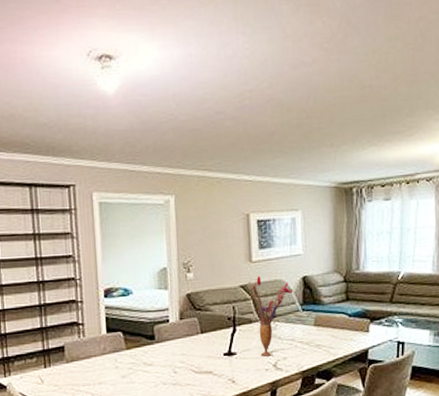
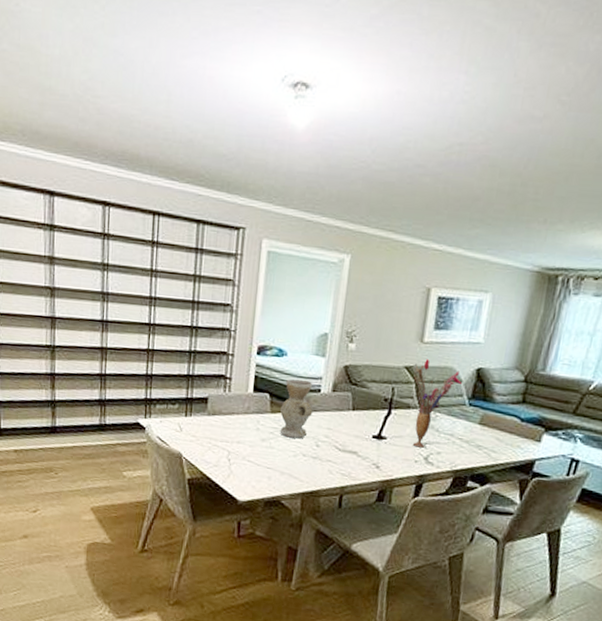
vase: none [135,314,165,370] -> present [280,379,313,439]

